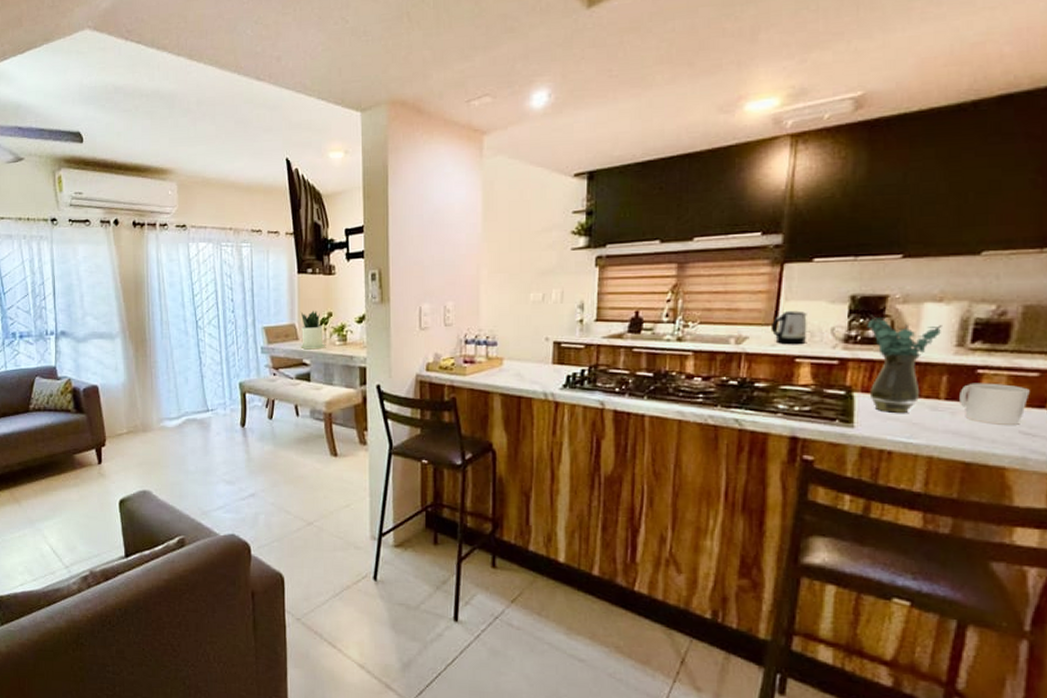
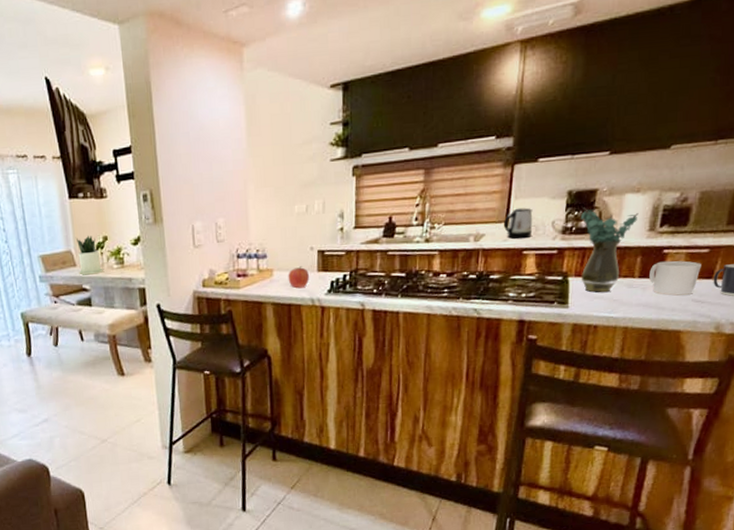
fruit: none [519,357,544,379] -> present [288,266,310,288]

